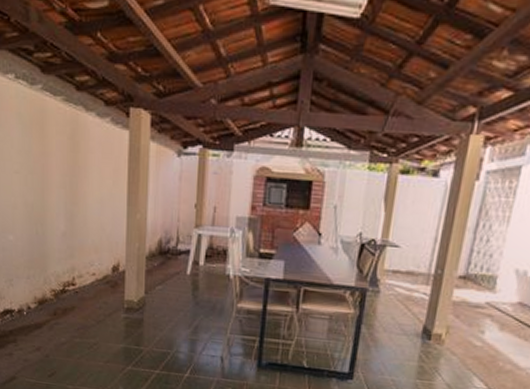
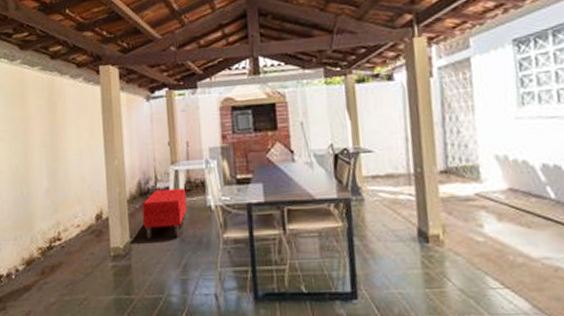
bench: none [159,251,207,300] -> present [142,188,188,239]

